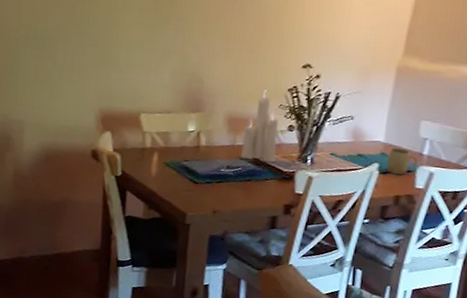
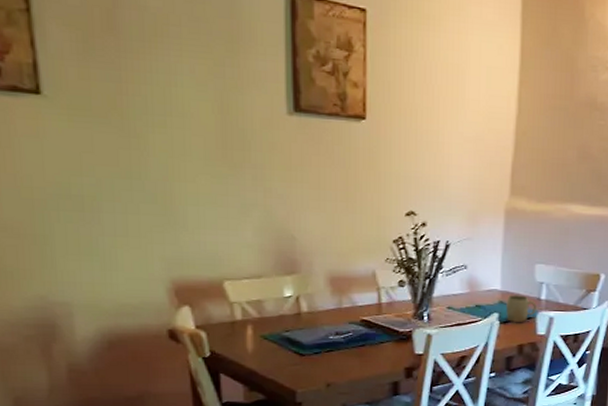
candle: present [240,89,279,164] -> none [349,242,390,325]

